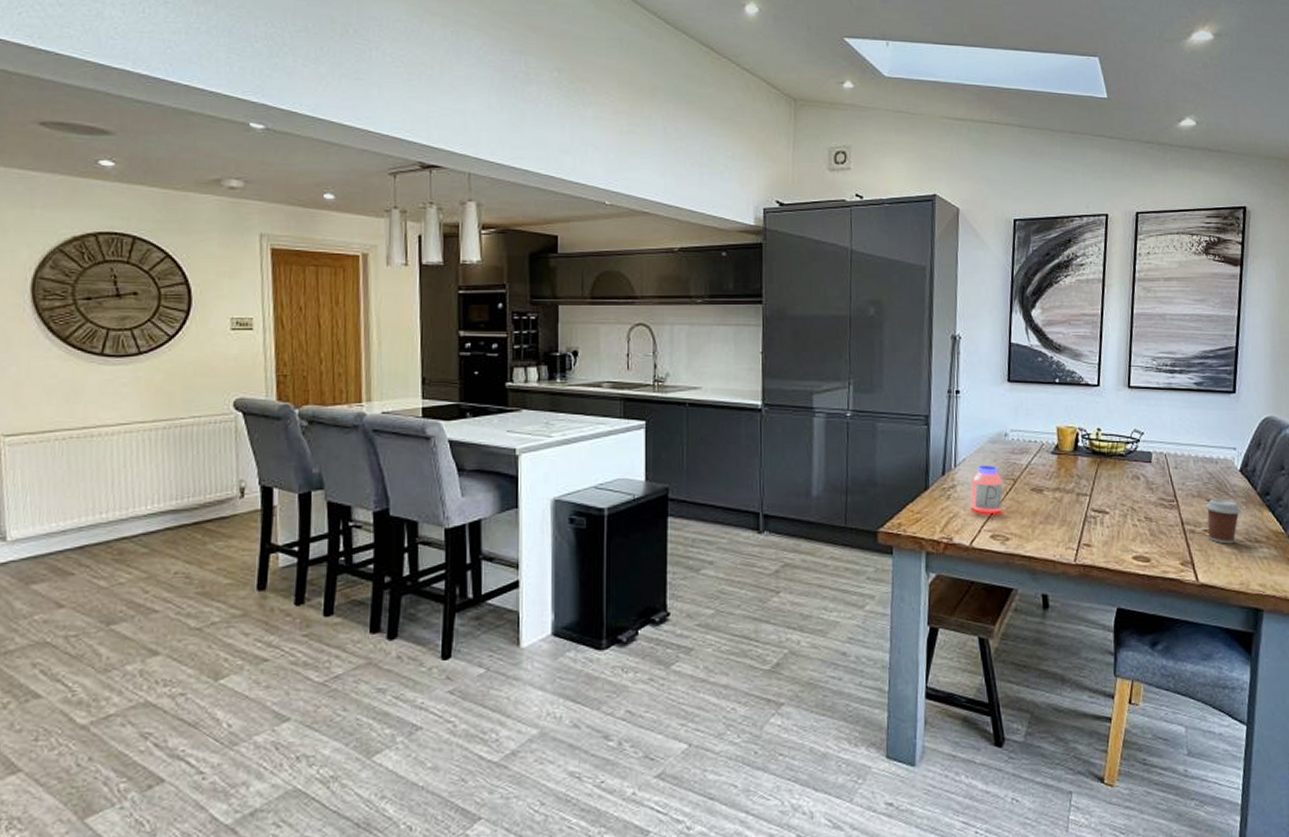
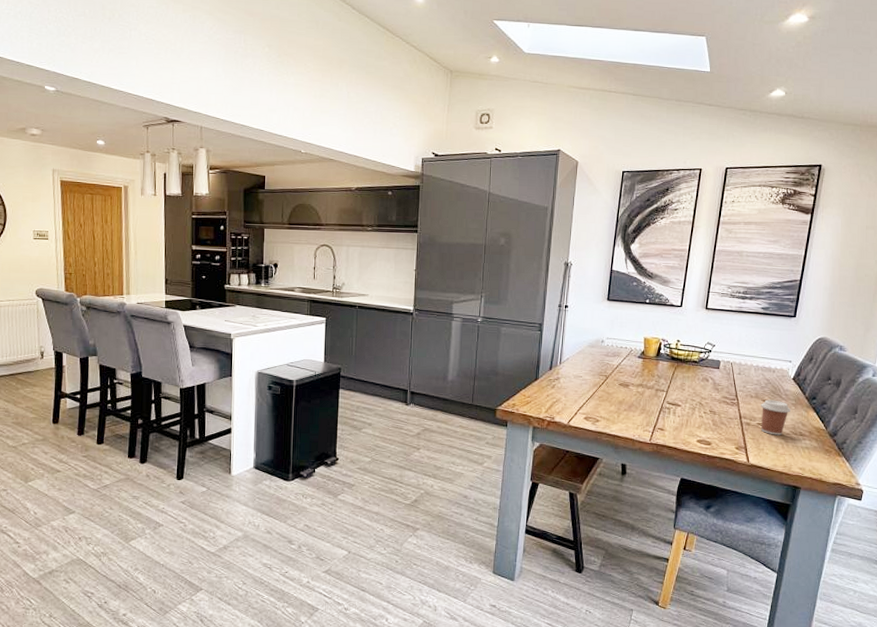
jar: present [970,465,1003,514] -> none [570,363,597,401]

